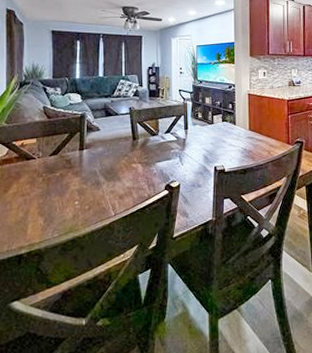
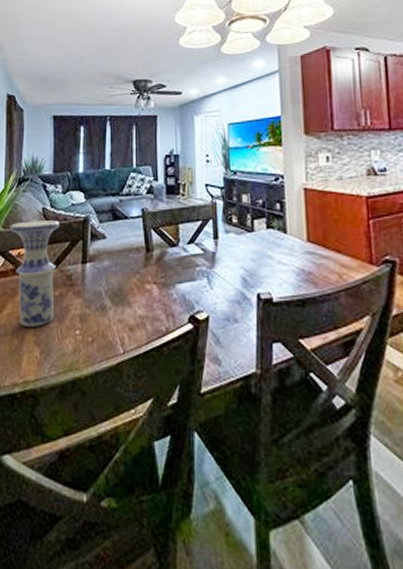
vase: none [13,117,59,202] -> present [10,220,59,327]

